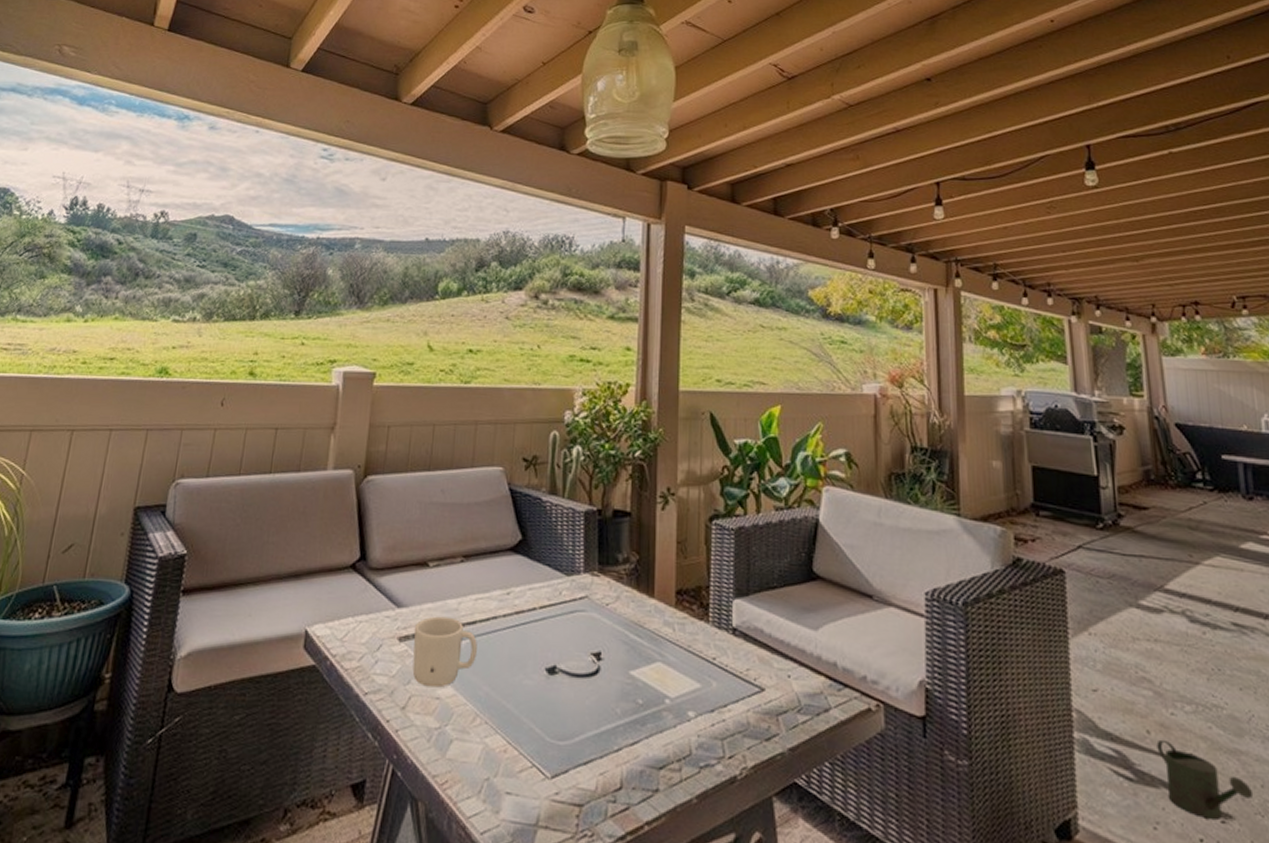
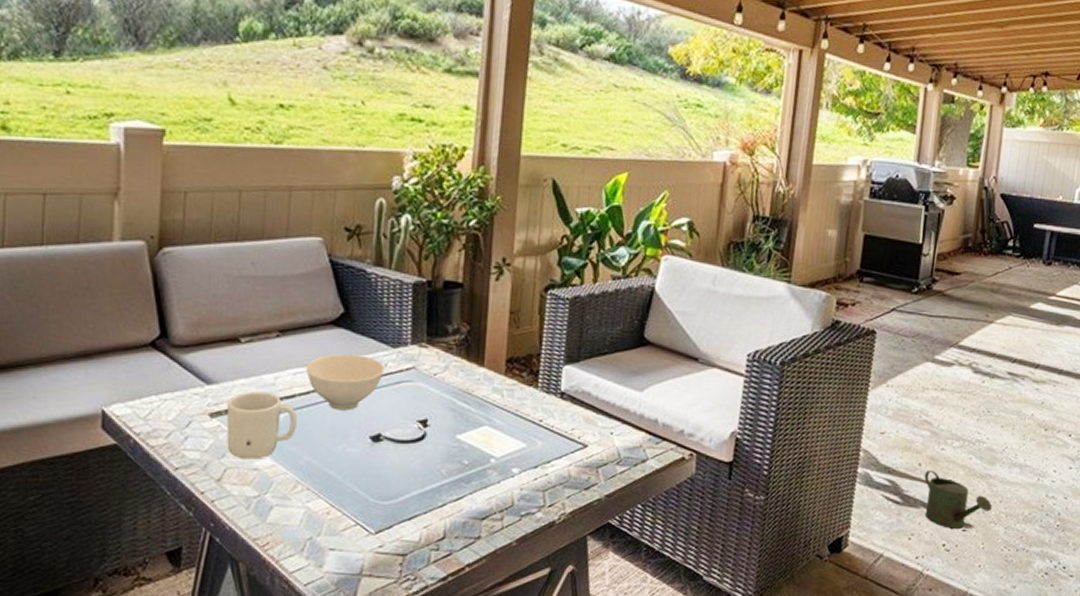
bowl: none [486,581,559,640] -> present [305,354,385,410]

